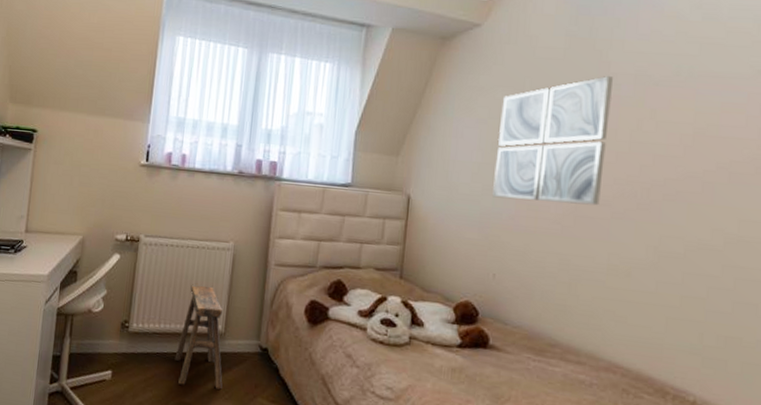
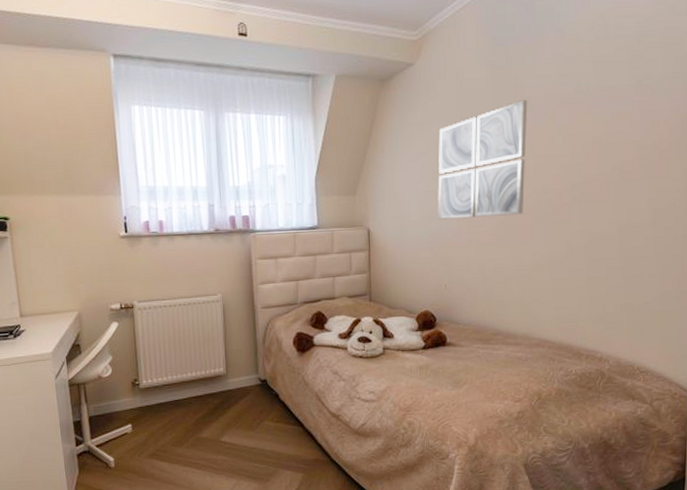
stool: present [174,283,223,390] -> none [186,335,232,424]

